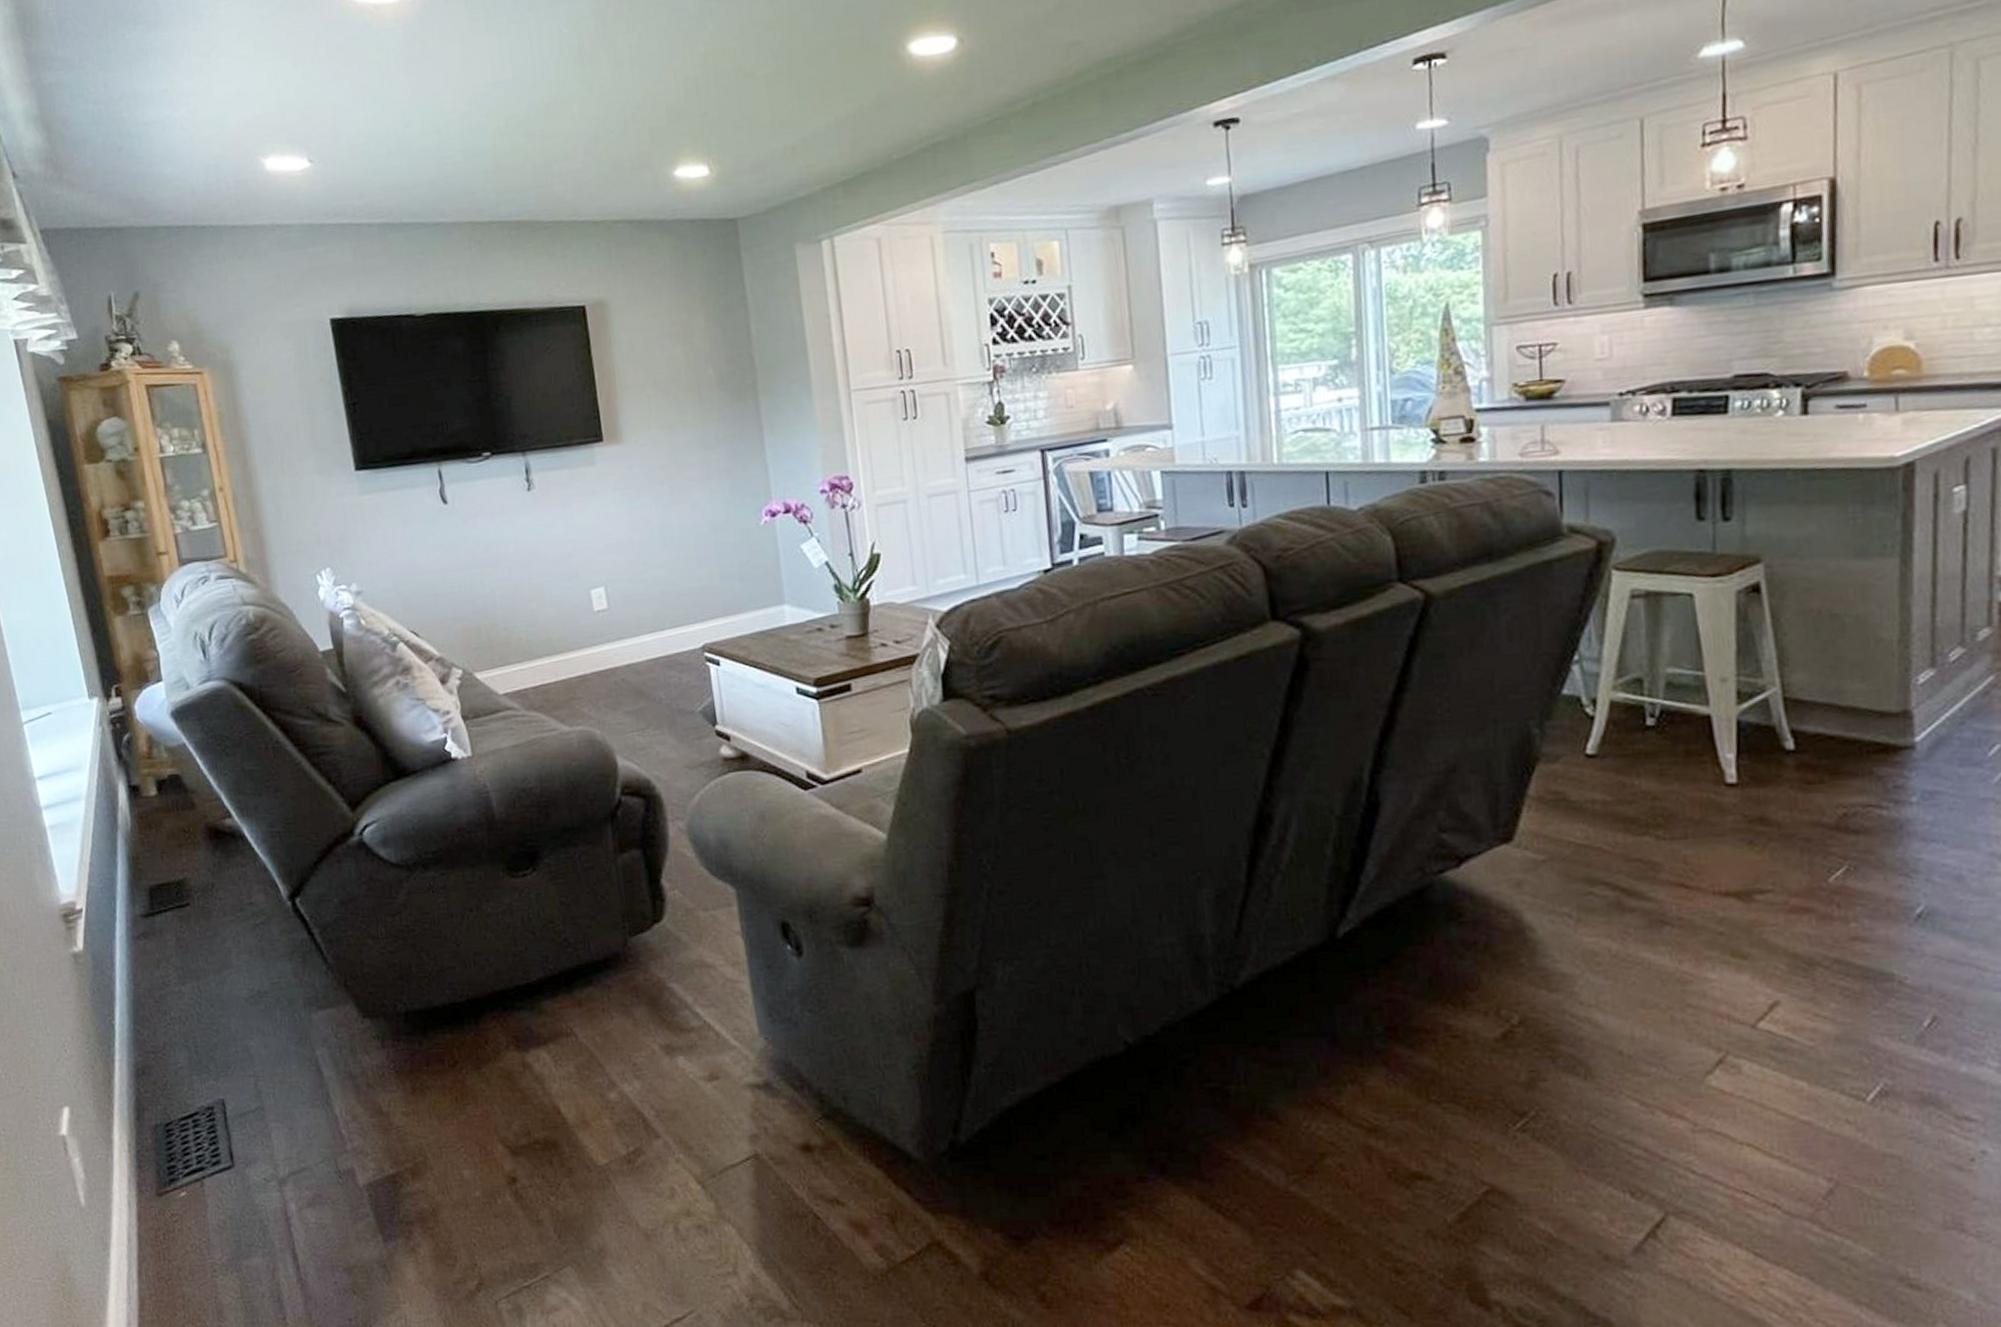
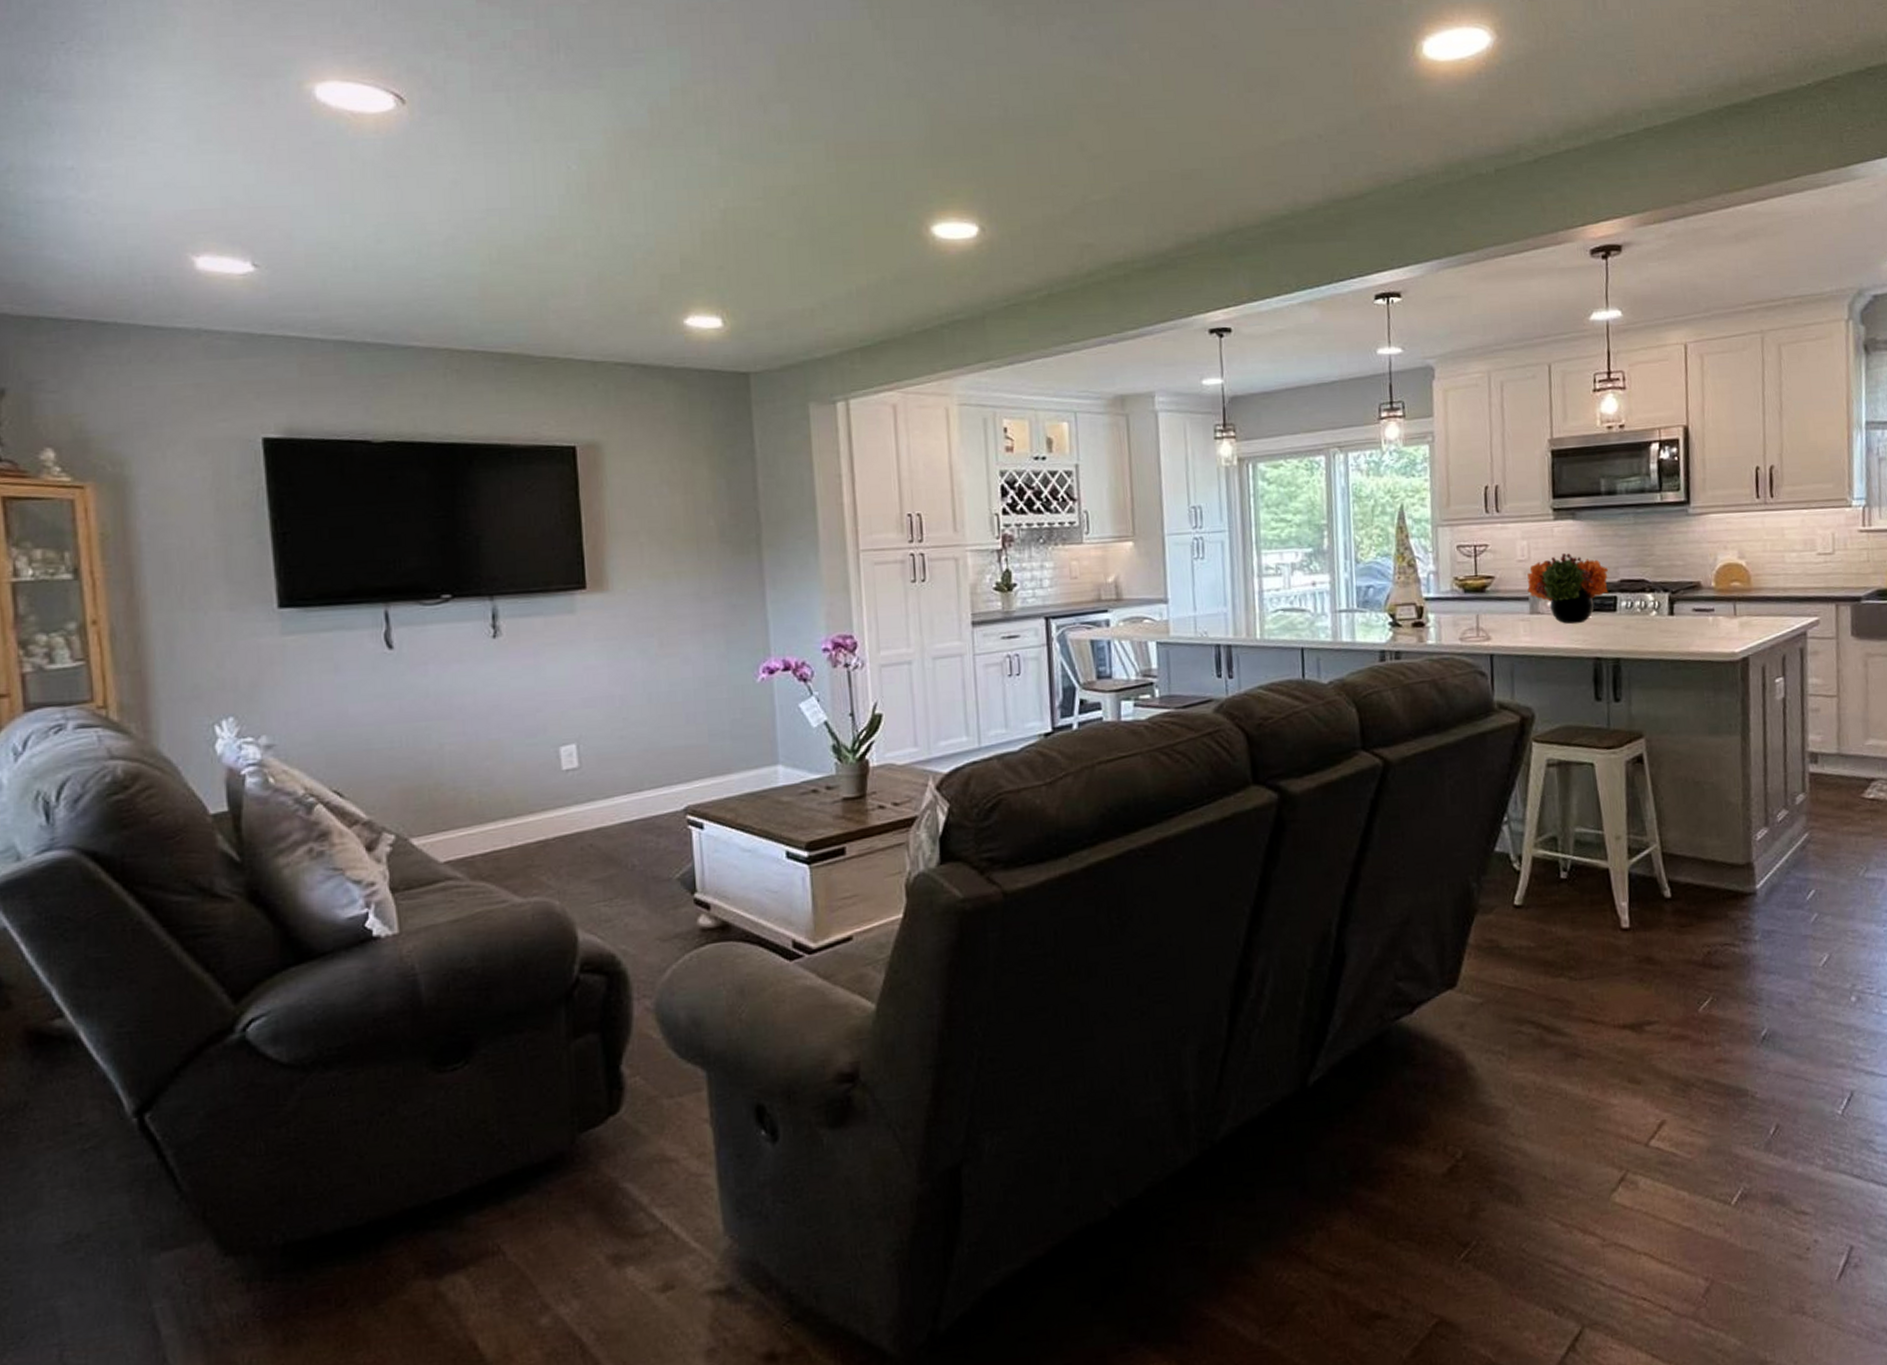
flower arrangement: none [1608,346,1719,432] -> present [1527,552,1609,625]

